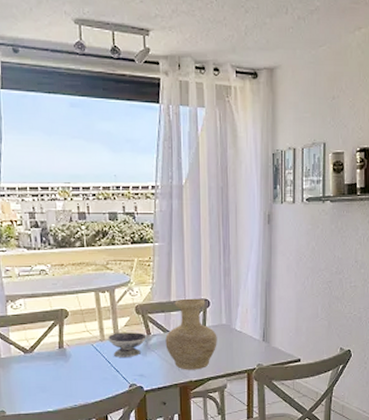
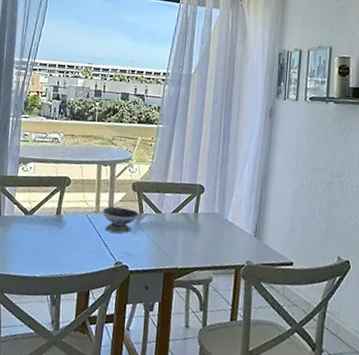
vase: present [165,298,217,370] -> none [156,181,208,257]

